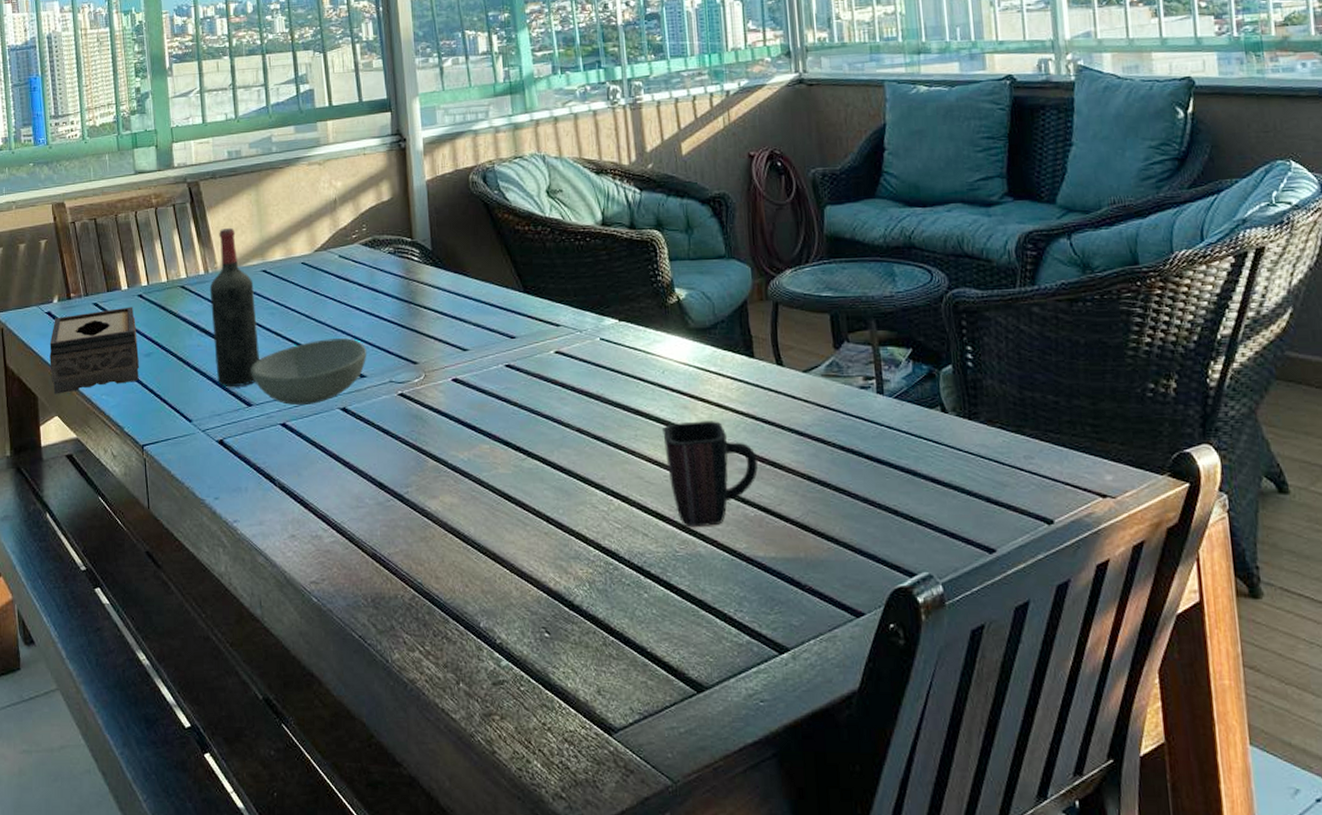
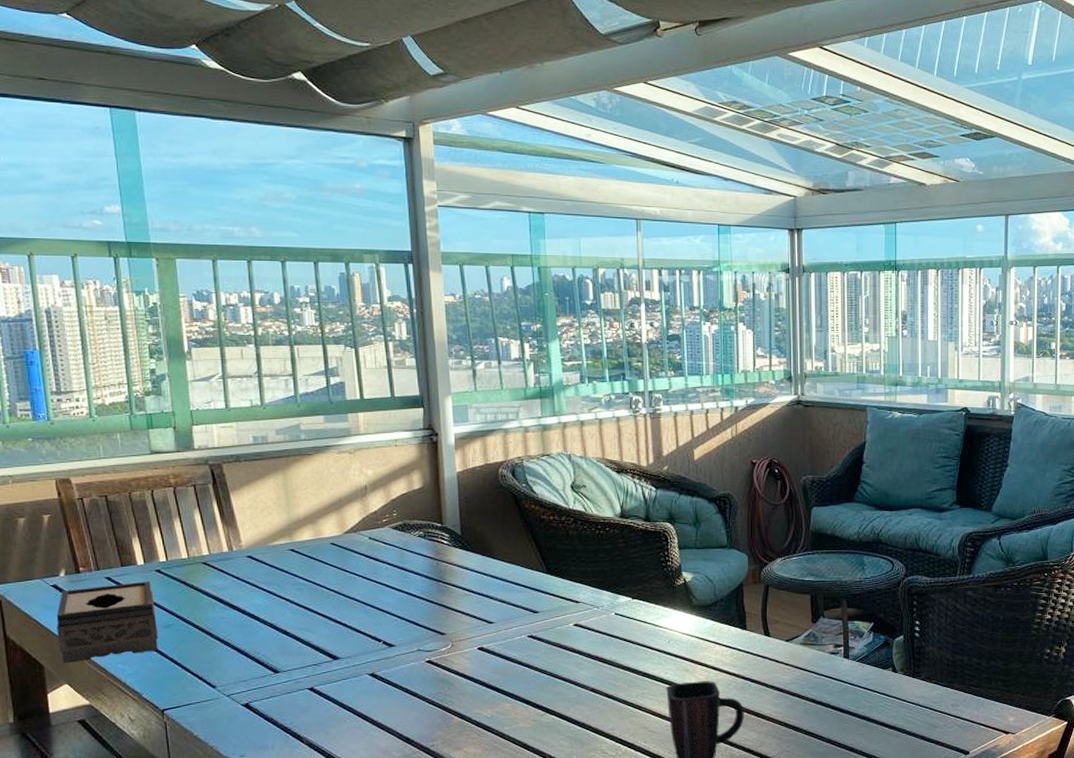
wine bottle: present [209,227,259,388] -> none [234,508,286,656]
bowl: present [251,338,367,406] -> none [278,612,396,672]

